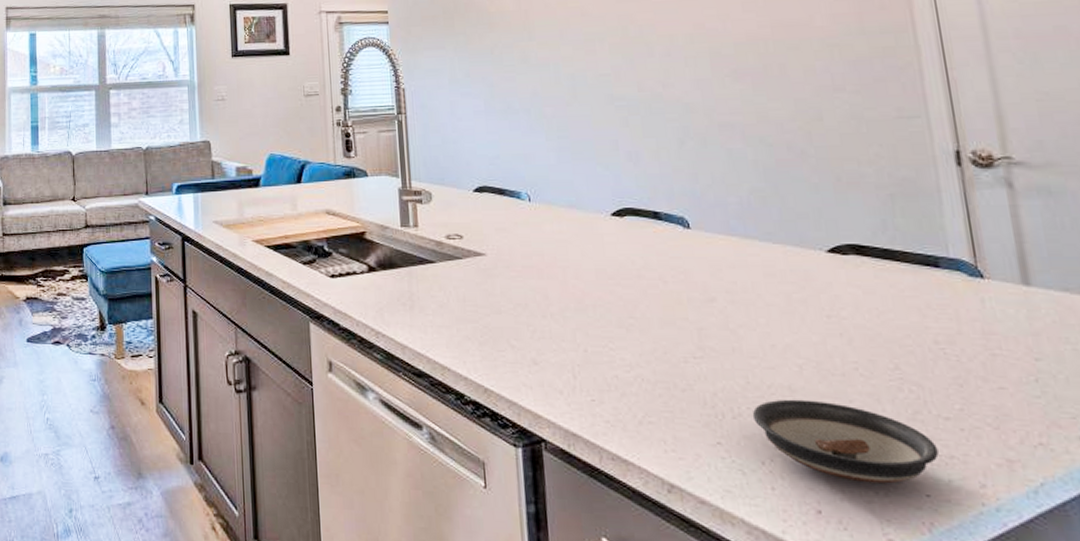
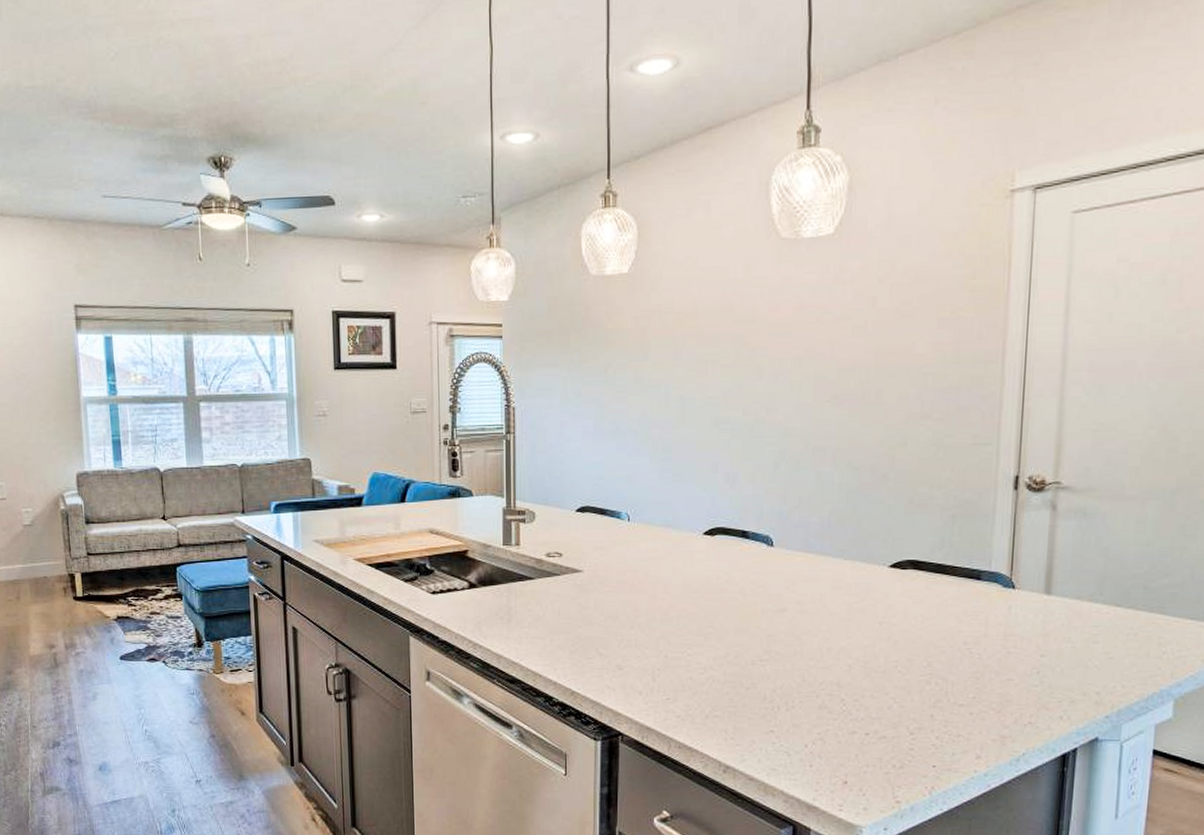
saucer: present [752,399,939,484] -> none [803,693,949,759]

